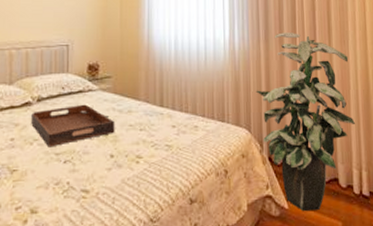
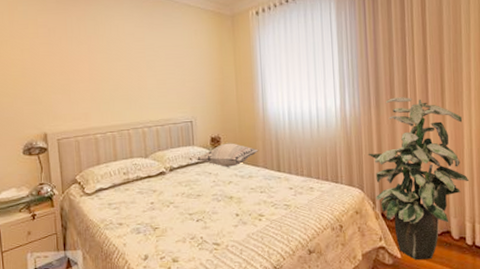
serving tray: present [31,104,115,148] -> none [166,171,239,209]
decorative pillow: none [69,72,141,99] -> present [196,143,259,167]

